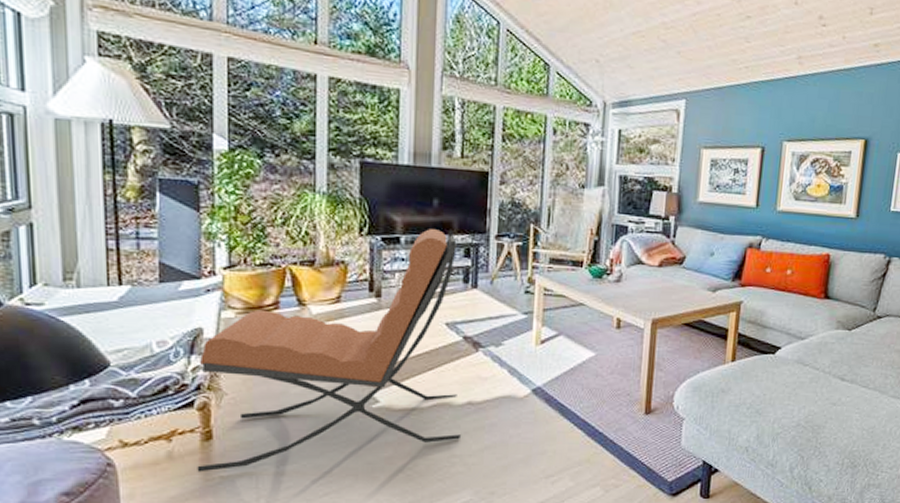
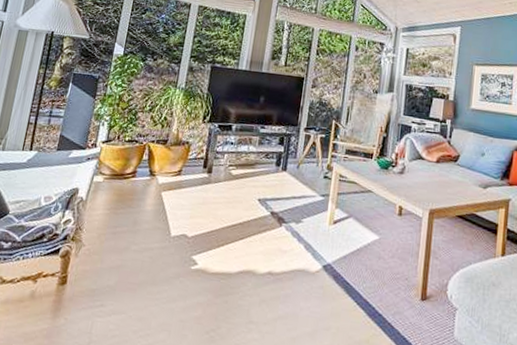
lounge chair: present [197,229,462,472] -> none [49,120,274,313]

